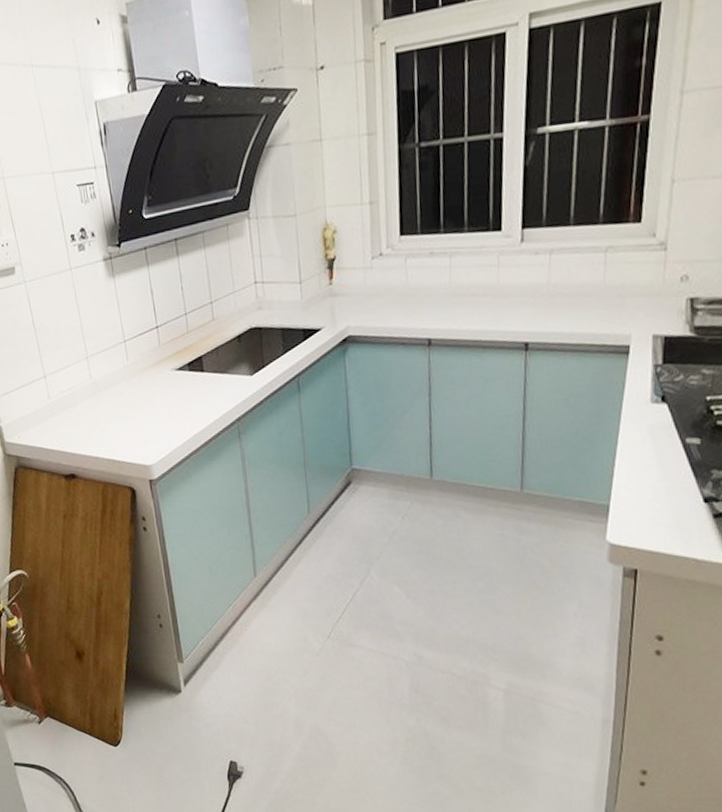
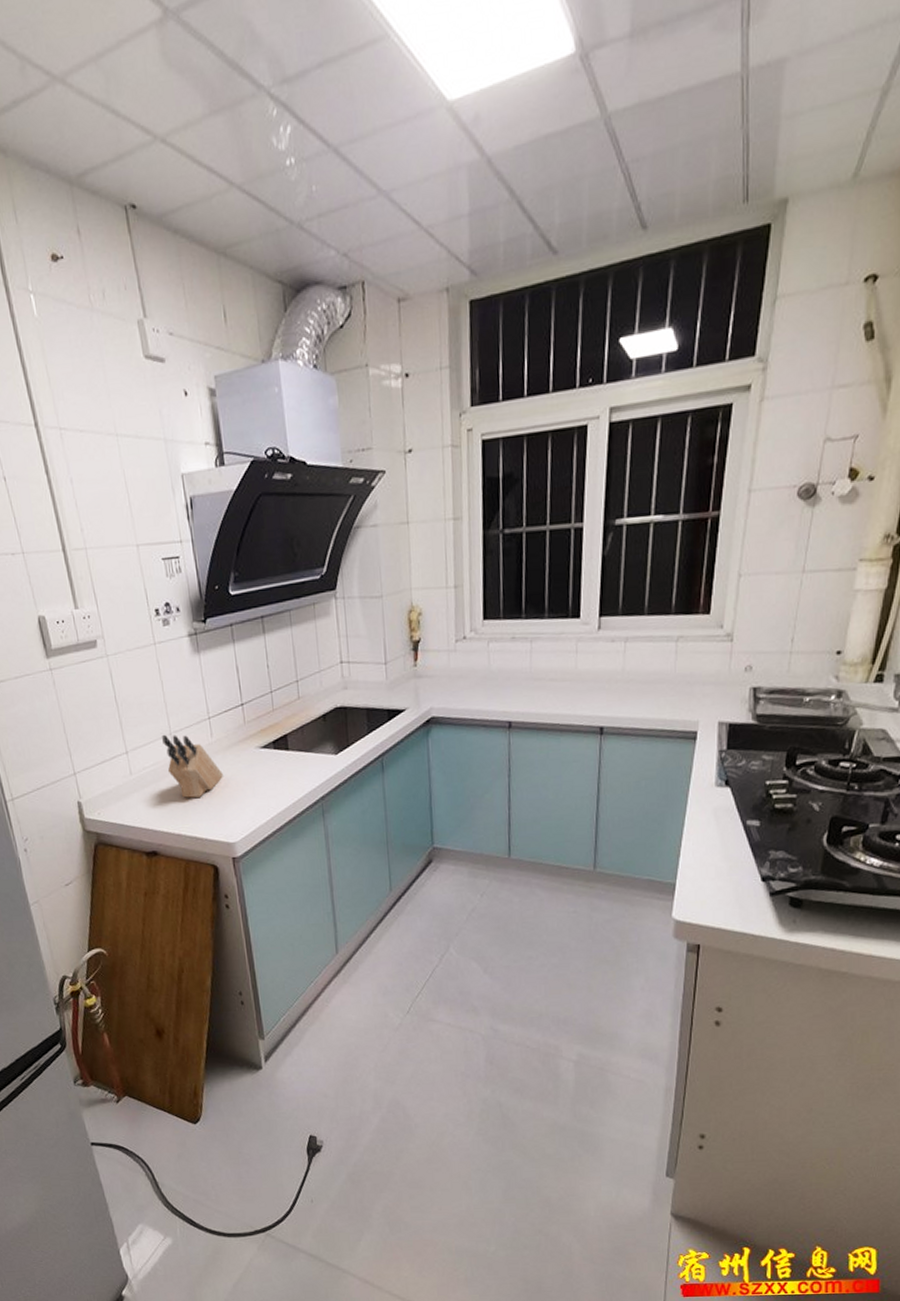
knife block: none [79,358,139,421] -> present [162,734,223,798]

